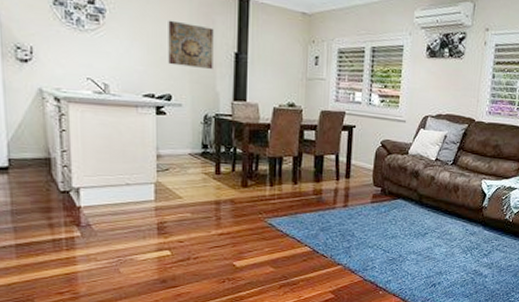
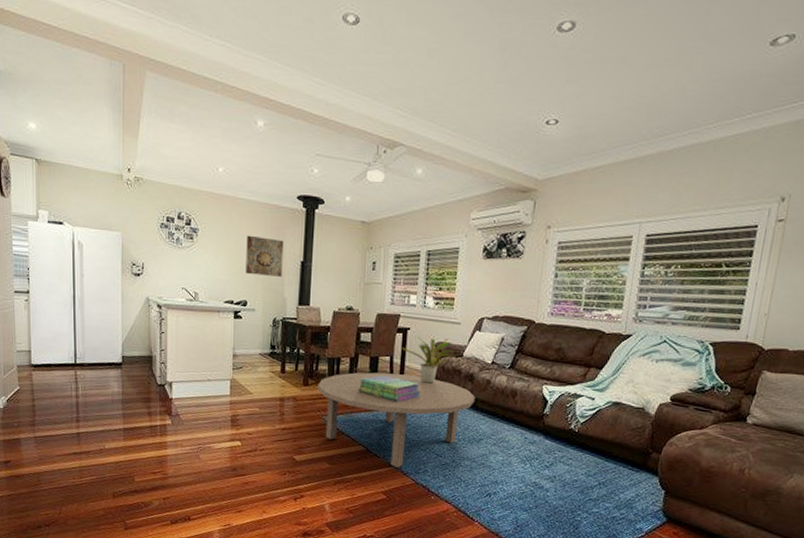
coffee table: none [258,171,421,266] -> present [317,372,475,468]
stack of books: none [302,173,368,202] -> present [358,375,421,403]
potted plant: none [347,134,403,182] -> present [402,336,458,385]

